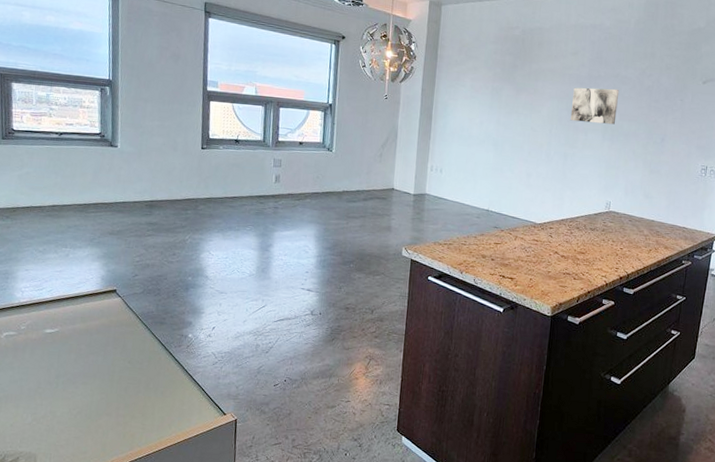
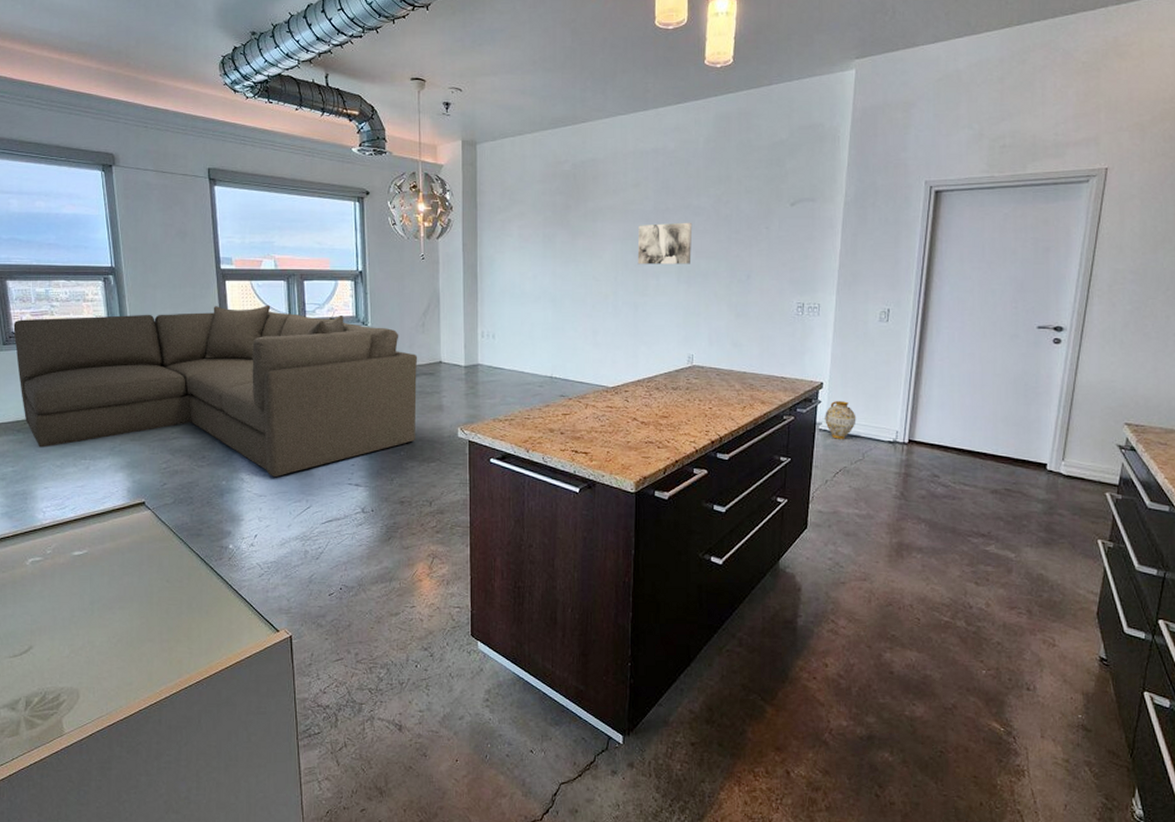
sofa: none [13,118,374,277] -> present [13,305,418,477]

